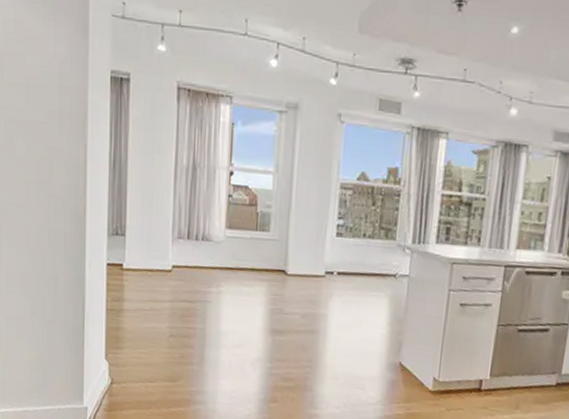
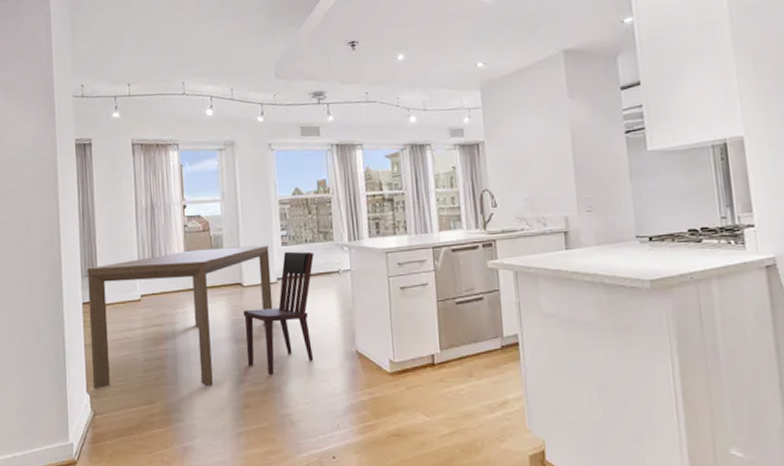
dining table: none [112,224,322,374] -> present [87,245,274,389]
dining chair: none [280,243,371,373] -> present [243,251,314,374]

